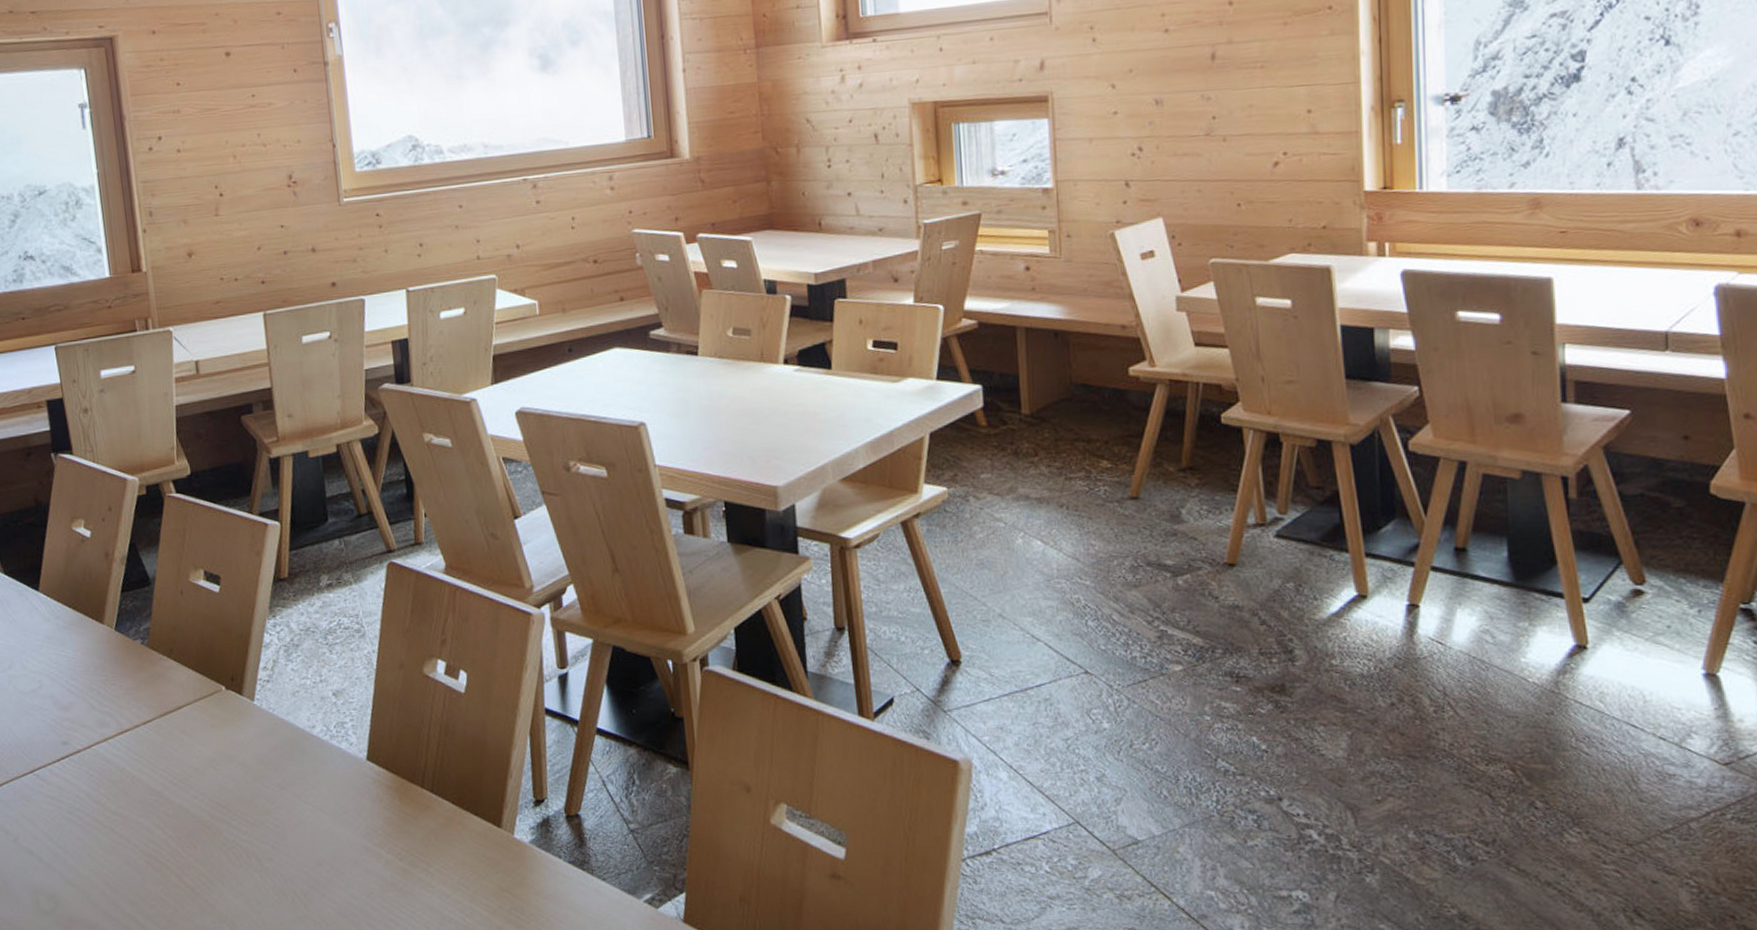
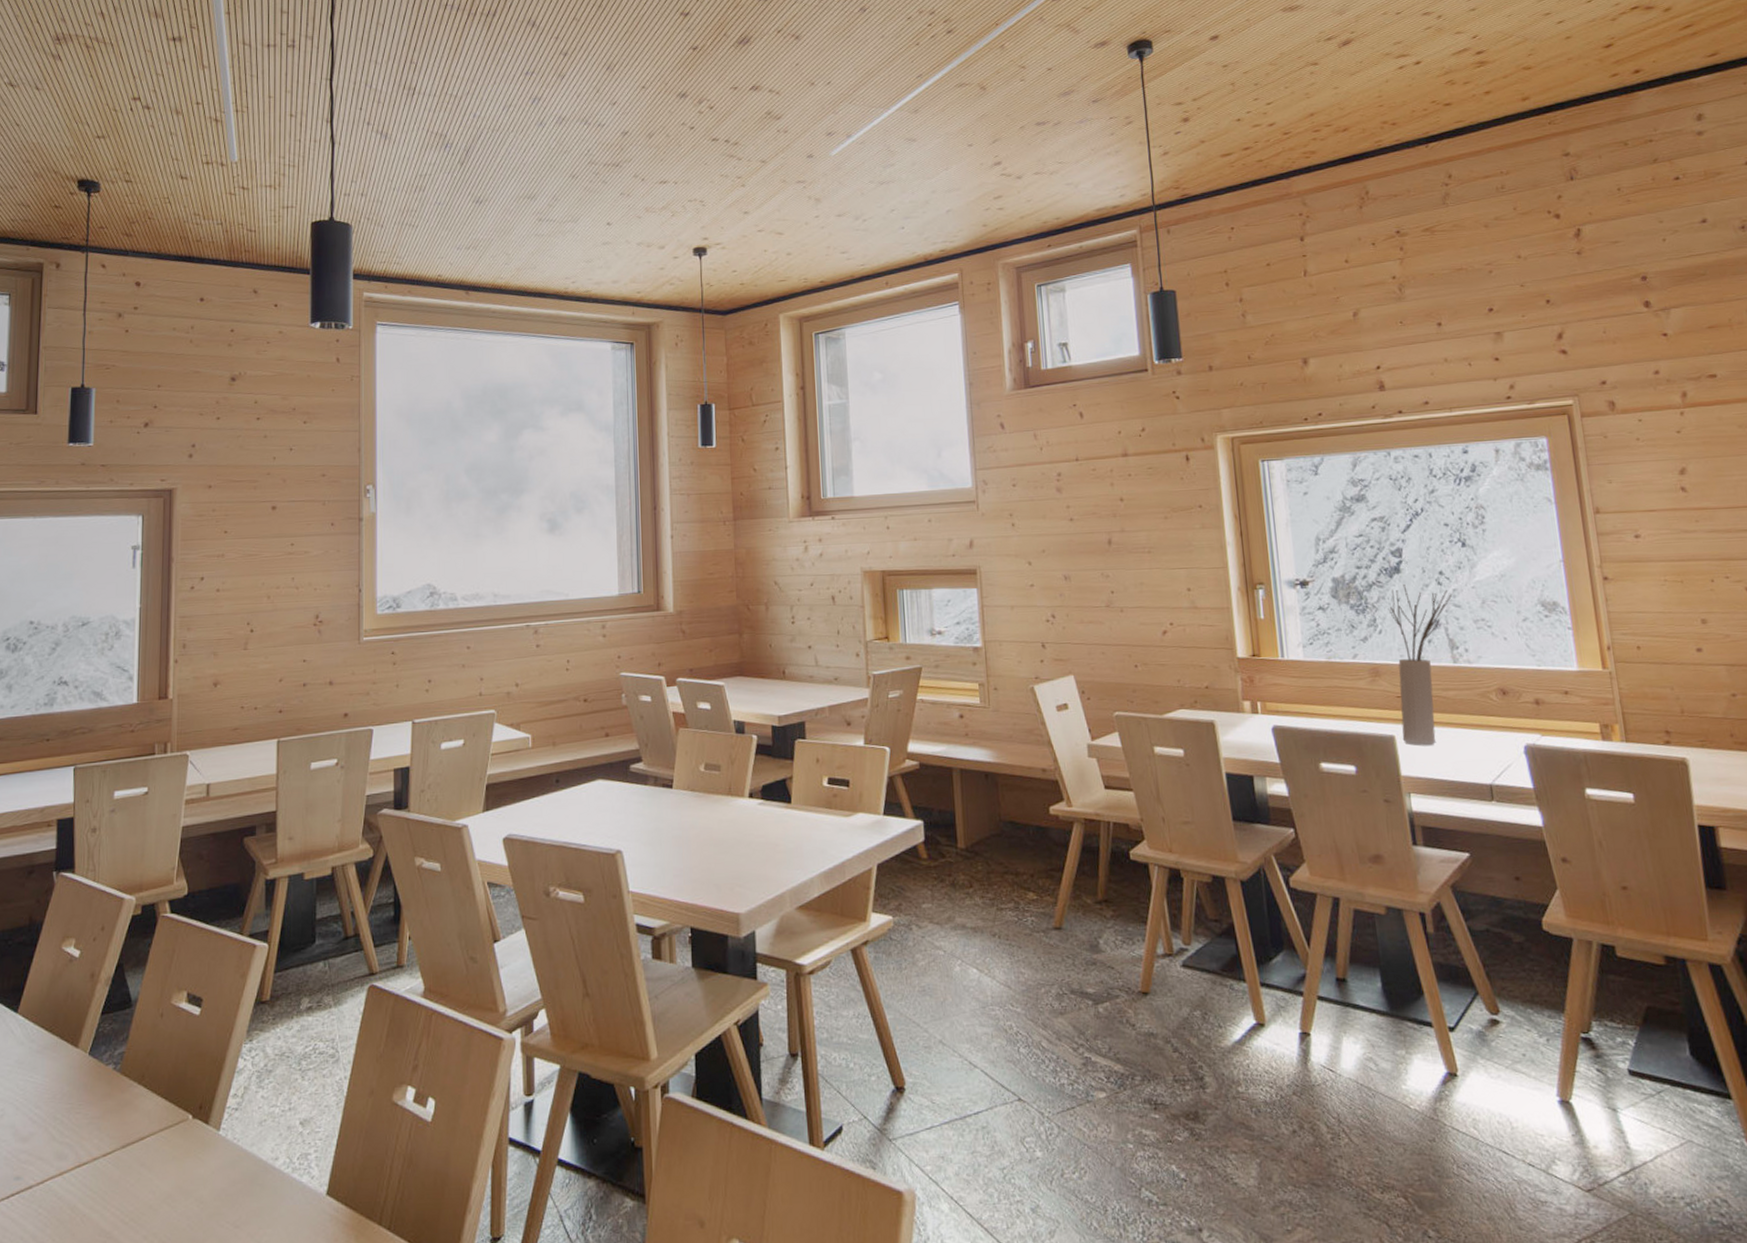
vase: none [1560,96,1646,290] -> present [1388,585,1453,747]

